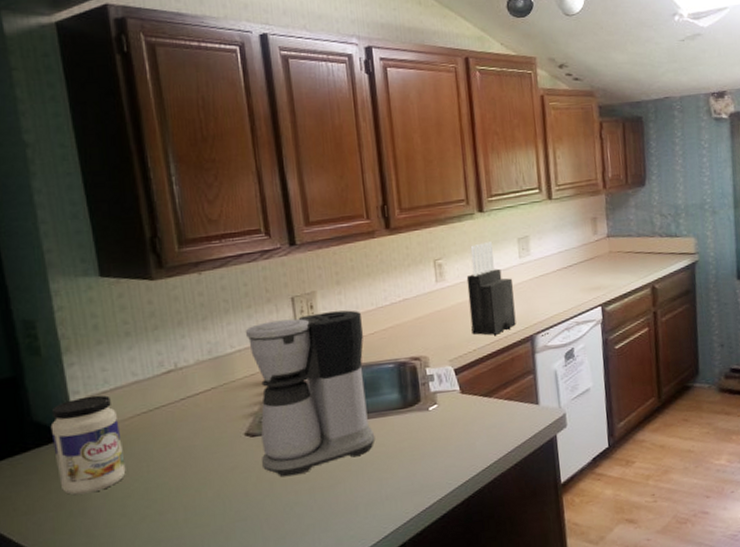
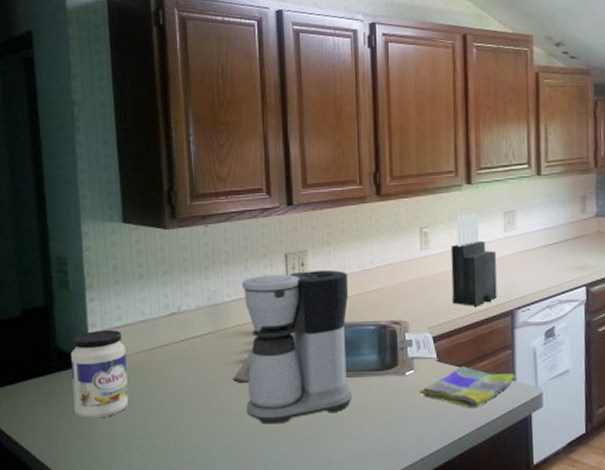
dish towel: none [444,395,538,437] -> present [420,366,515,409]

